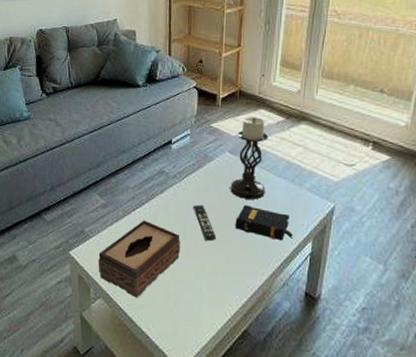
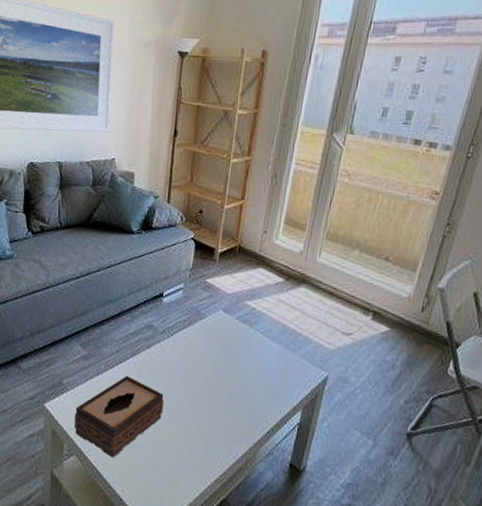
remote control: present [193,204,217,241] -> none [180,363,202,403]
candle holder: present [230,117,269,200] -> none [220,275,266,363]
book: present [235,204,293,241] -> none [222,366,282,408]

